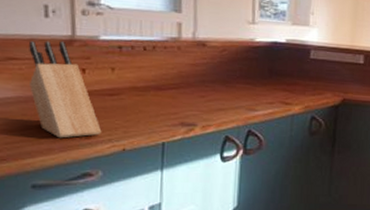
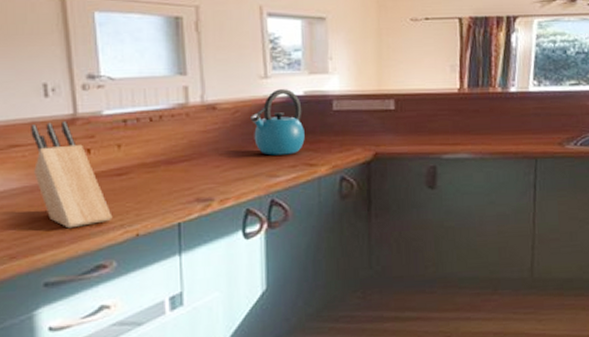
kettle: none [236,35,284,93] -> present [251,89,305,156]

